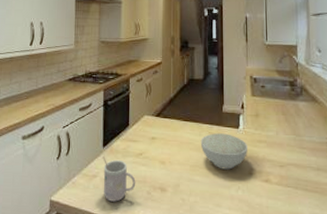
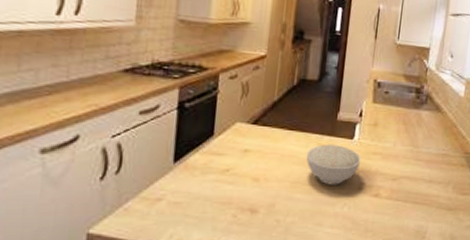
mug: present [103,156,136,202] -> none [170,174,218,230]

